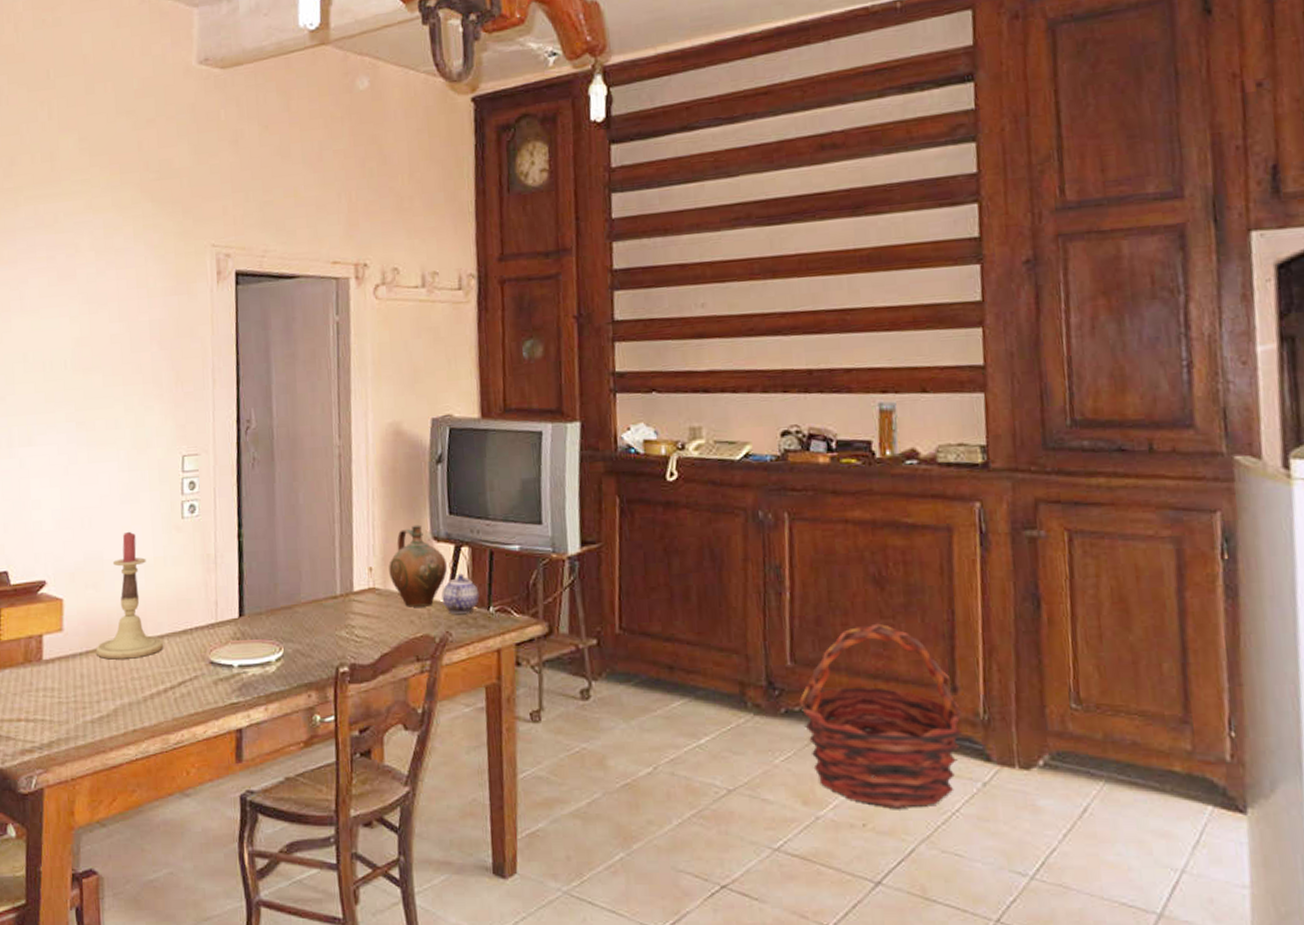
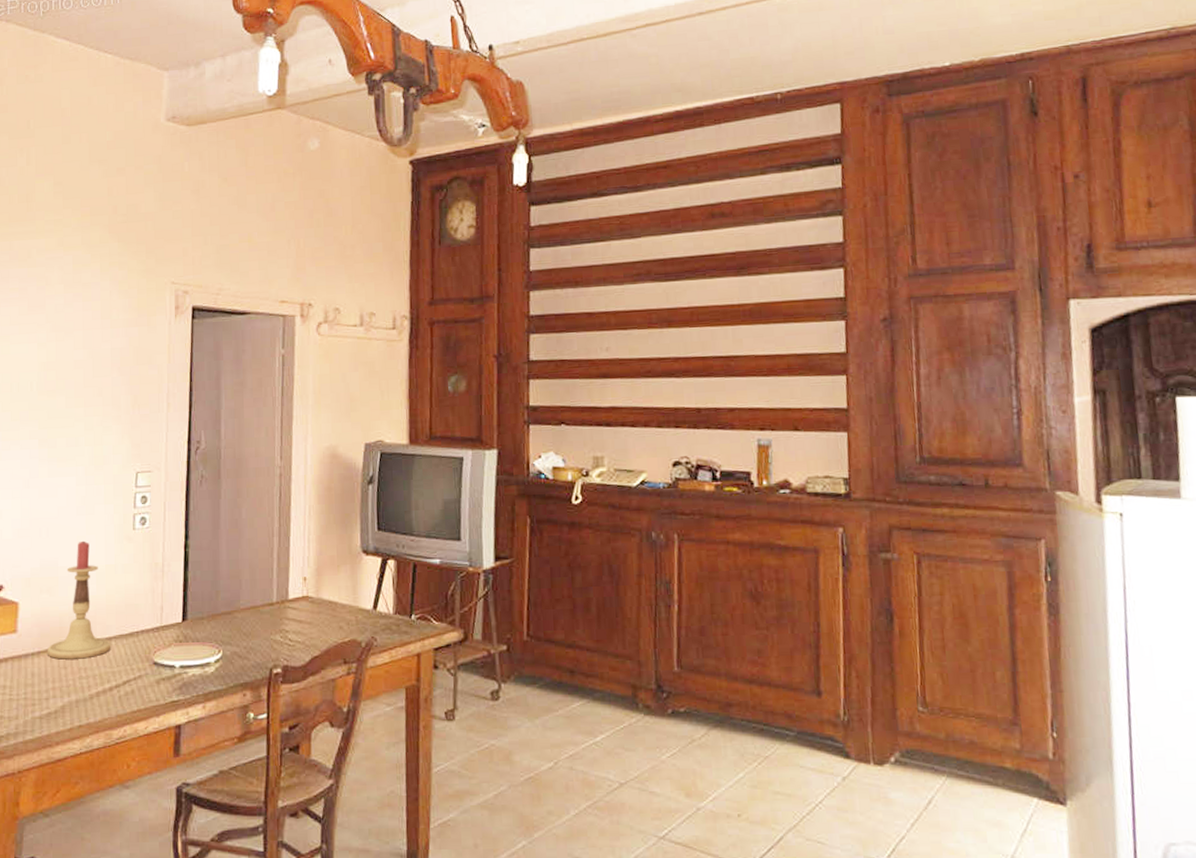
ceramic jug: present [389,524,448,607] -> none [321,539,375,614]
teapot: present [441,573,480,615] -> none [368,584,403,622]
basket: present [799,623,963,809] -> none [684,633,826,800]

